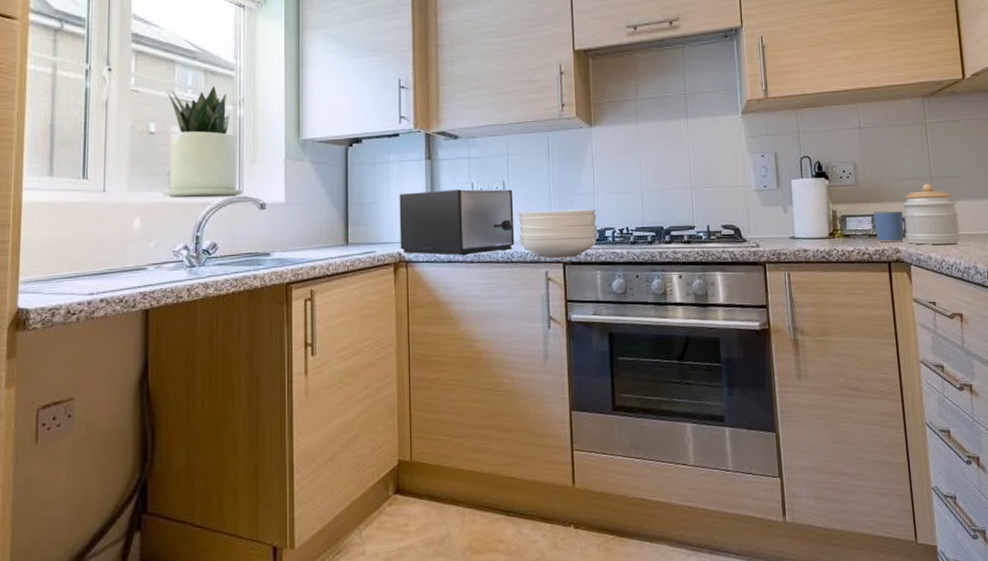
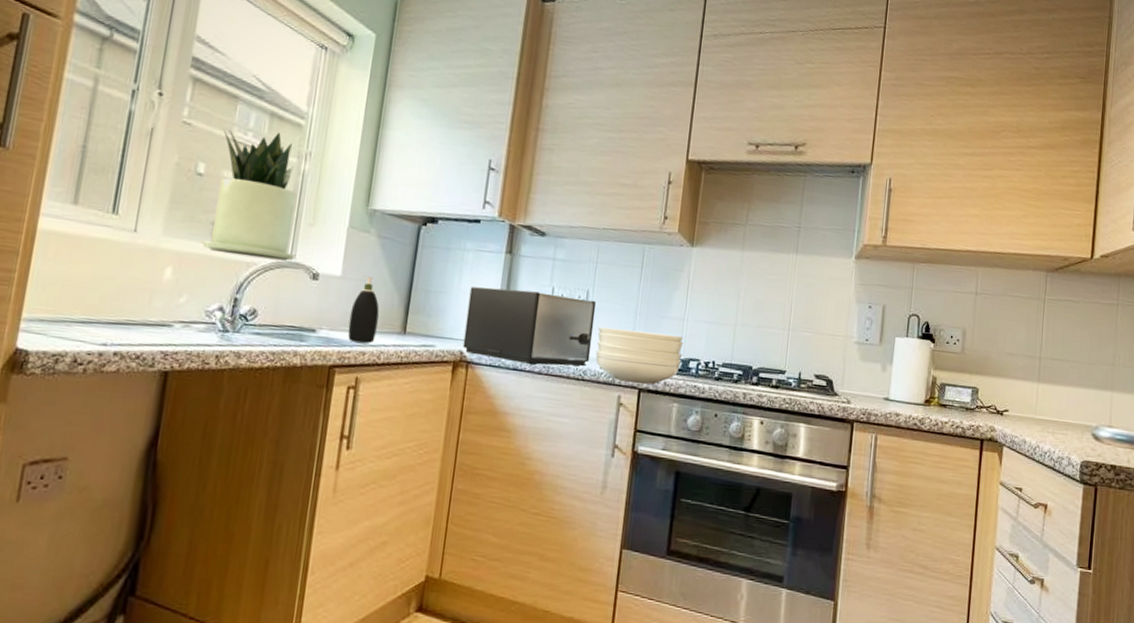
soap dispenser: none [297,199,322,260] -> present [348,276,380,344]
mug: present [873,211,907,243] -> none [973,384,1007,421]
jar: present [902,184,961,245] -> none [1003,363,1062,431]

